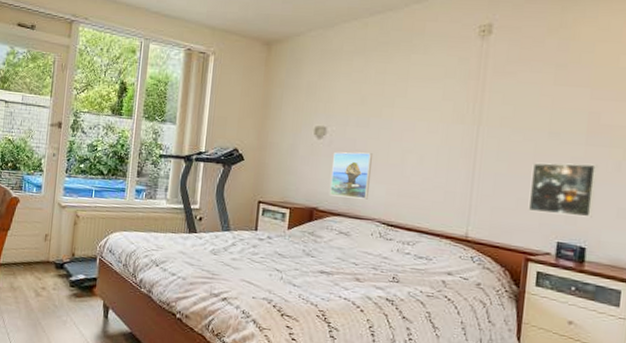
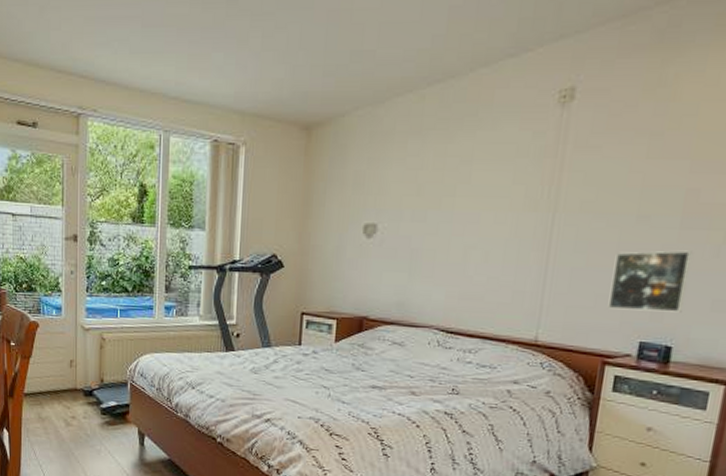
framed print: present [330,152,372,200] -> none [382,251,430,305]

